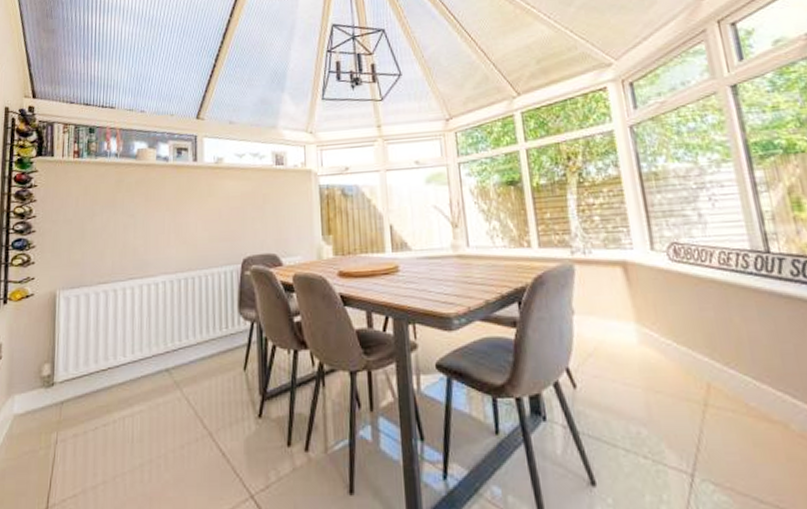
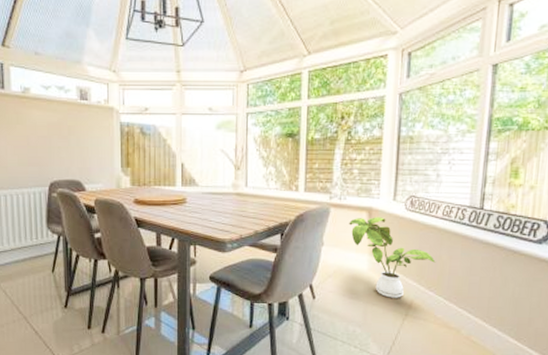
house plant: none [601,272,727,381] -> present [349,217,436,298]

